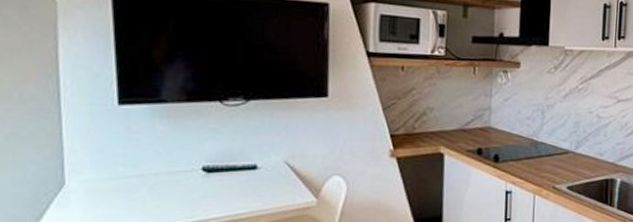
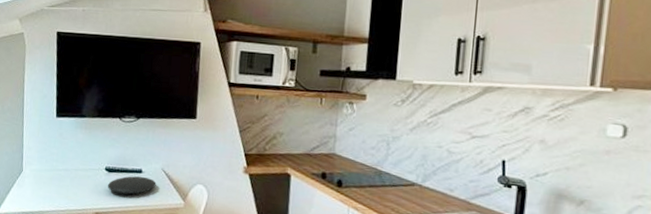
plate: none [208,173,278,199] -> present [108,176,157,195]

